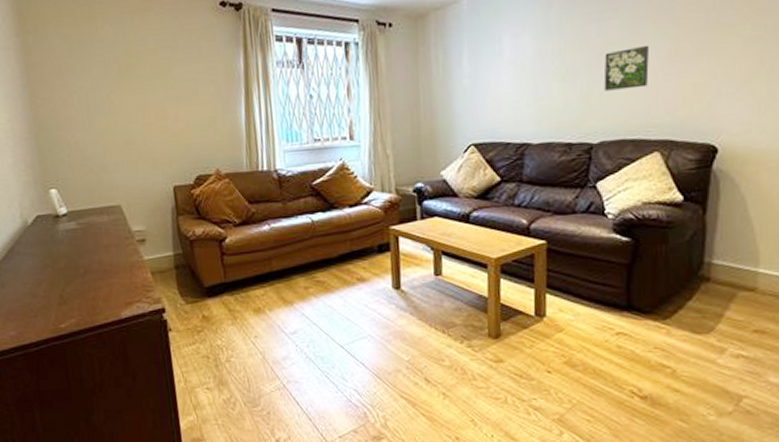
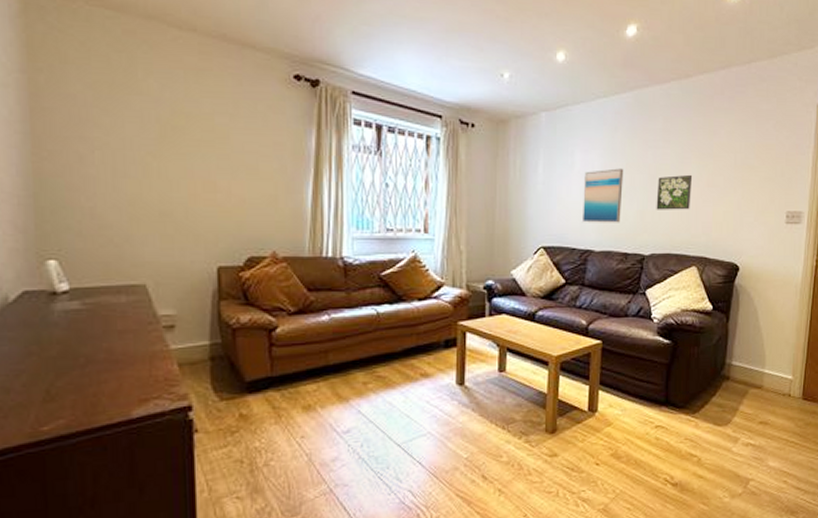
wall art: none [514,49,563,115] -> present [581,168,624,223]

